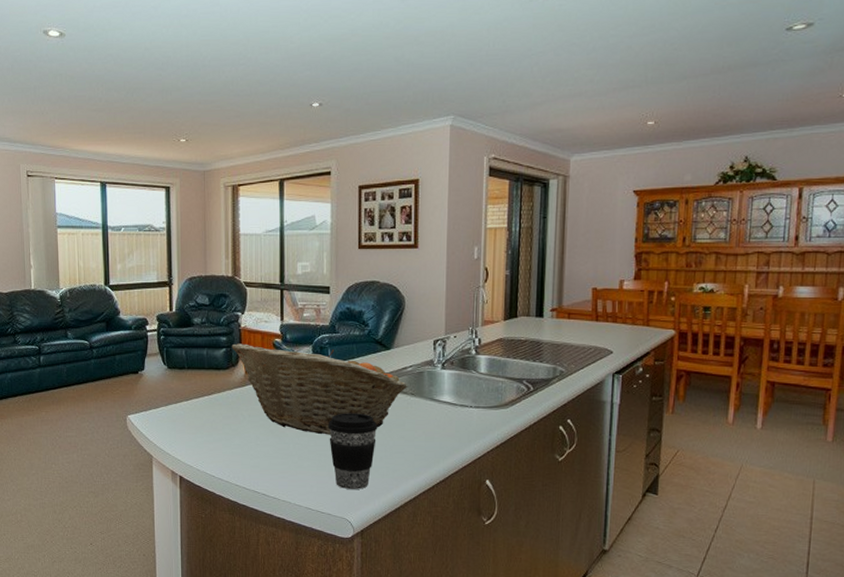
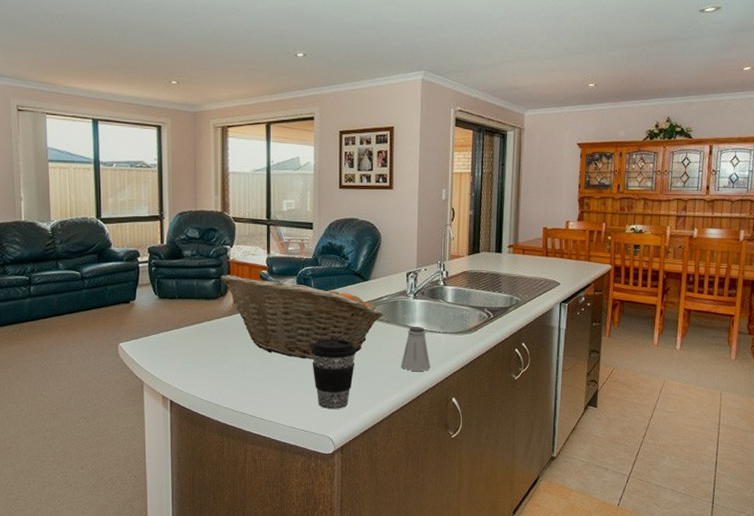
saltshaker: none [427,399,461,450] -> present [401,326,431,371]

